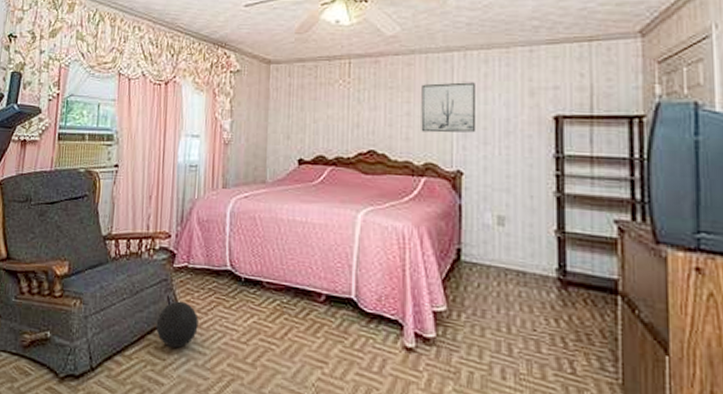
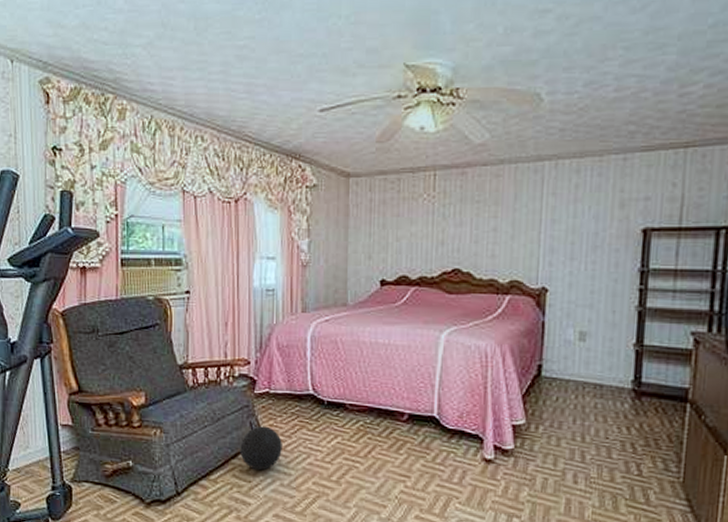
wall art: present [421,82,477,133] -> none [507,194,565,249]

